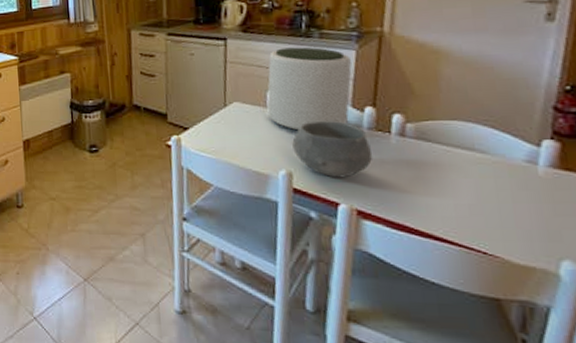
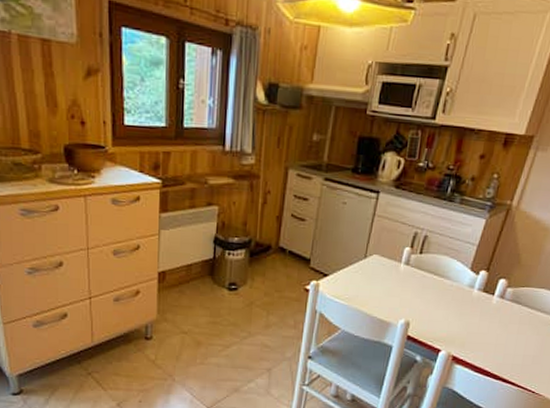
plant pot: present [267,47,352,131] -> none [400,208,480,286]
bowl: present [292,121,373,178] -> none [415,279,477,330]

